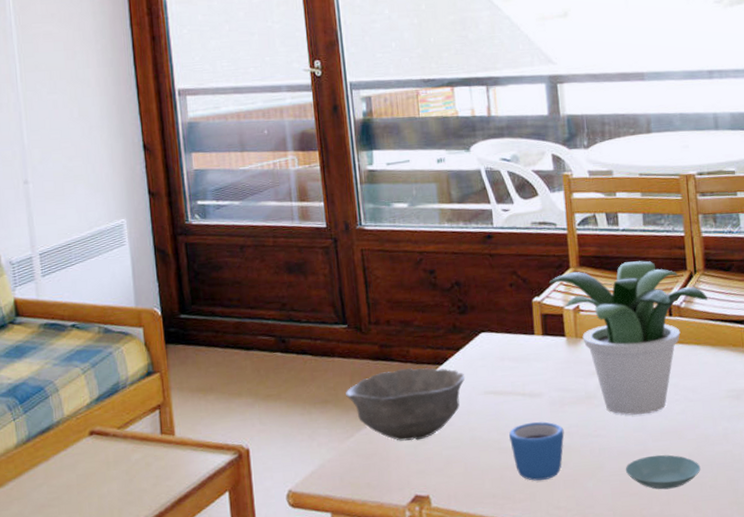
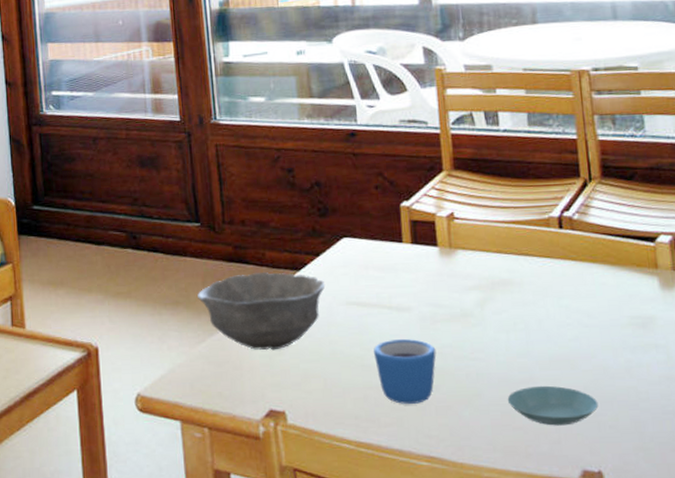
potted plant: present [548,261,708,415] -> none [418,165,605,339]

